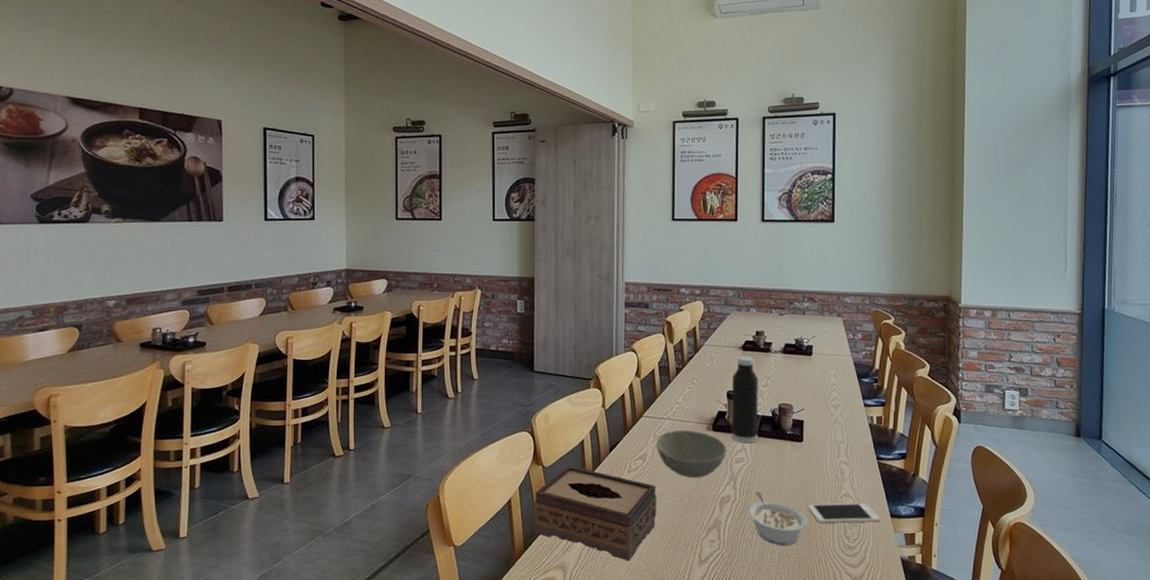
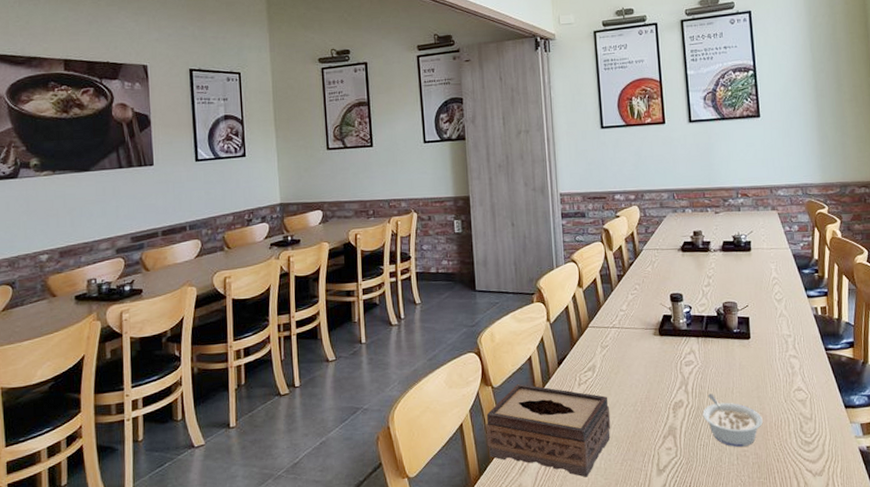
bowl: present [656,430,727,478] -> none [604,337,676,386]
water bottle: present [731,356,759,444] -> none [674,257,705,346]
cell phone: present [807,503,881,523] -> none [760,395,835,420]

